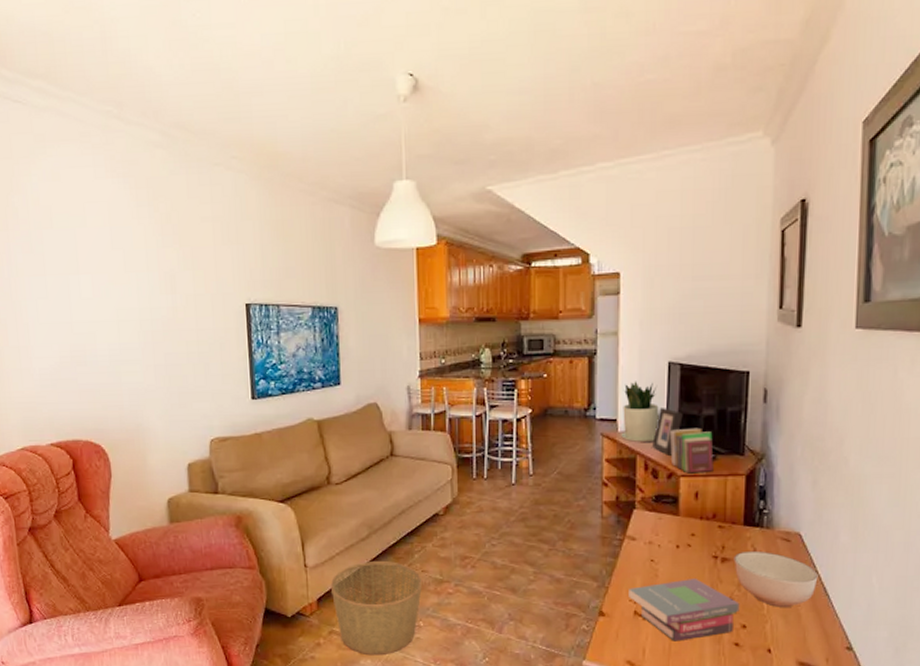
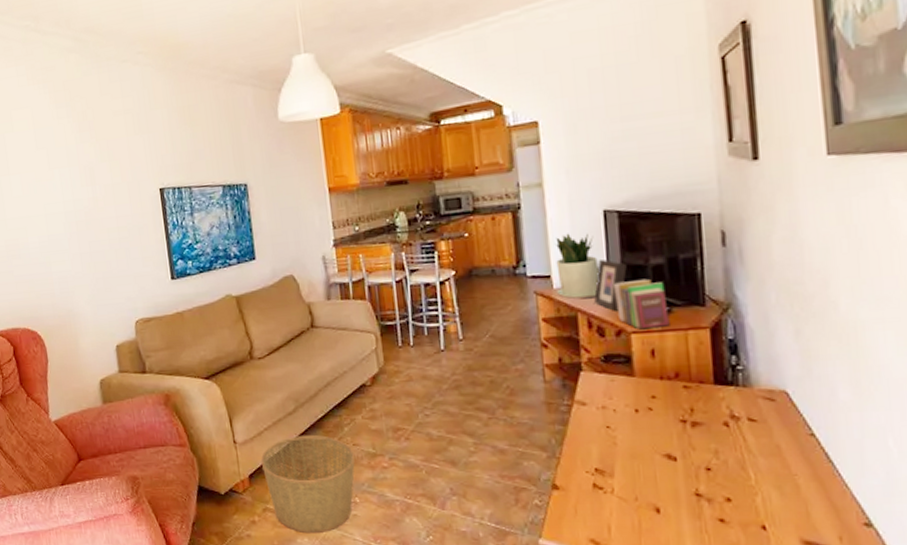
books: present [629,579,740,642] -> none [584,446,721,517]
bowl: present [734,550,819,607] -> none [706,412,817,477]

